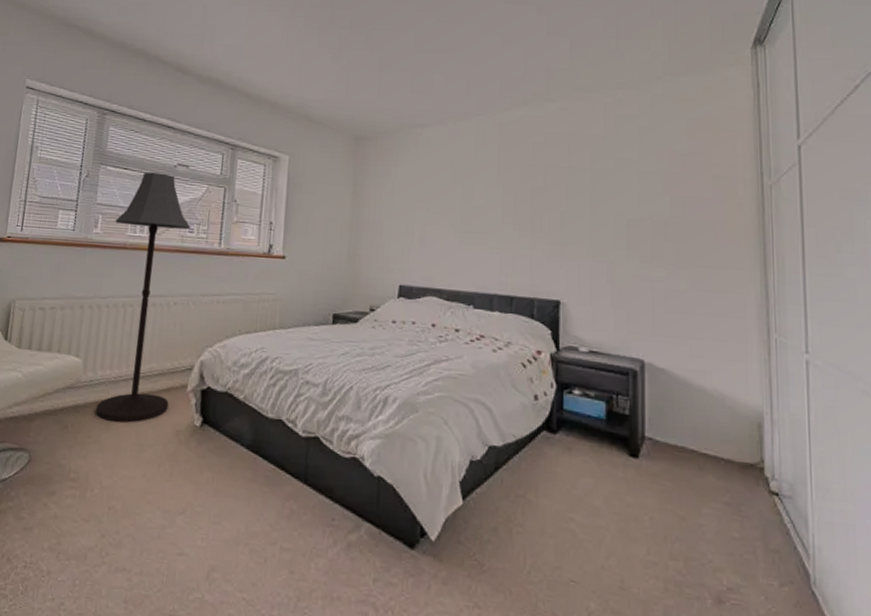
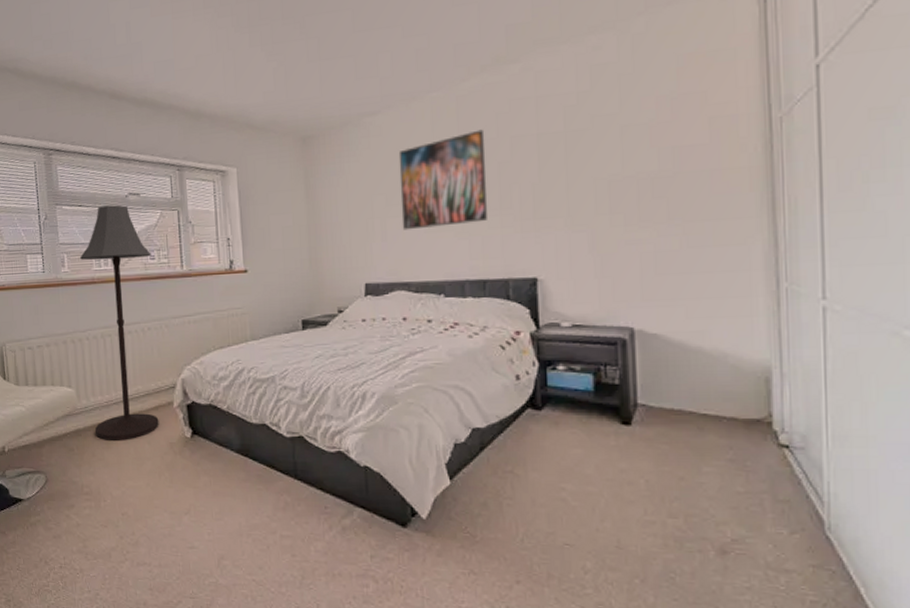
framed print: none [440,155,522,241] -> present [398,129,488,231]

